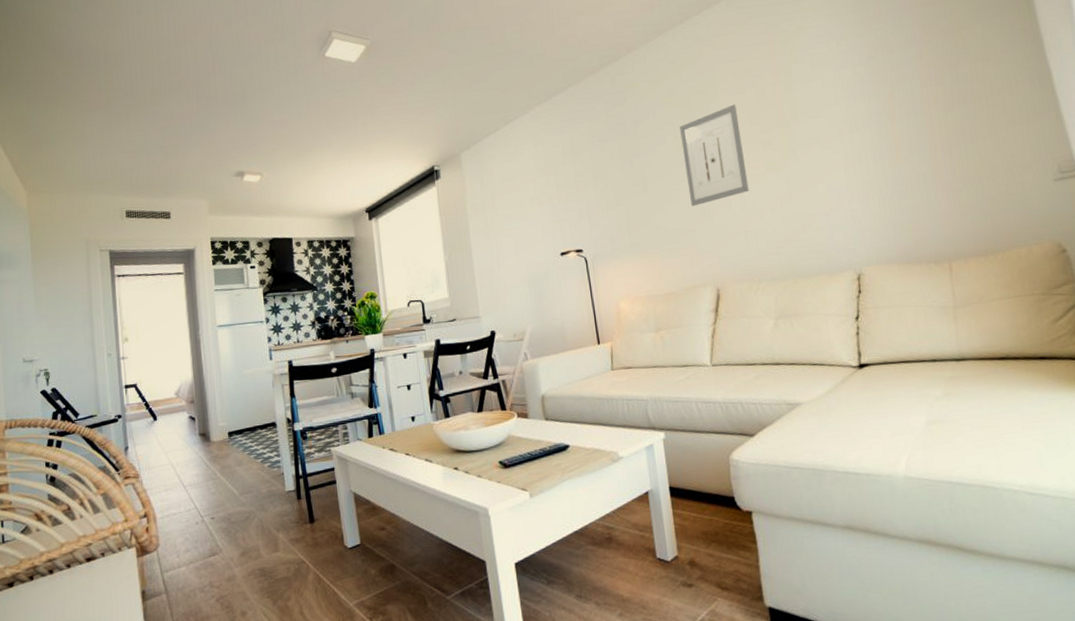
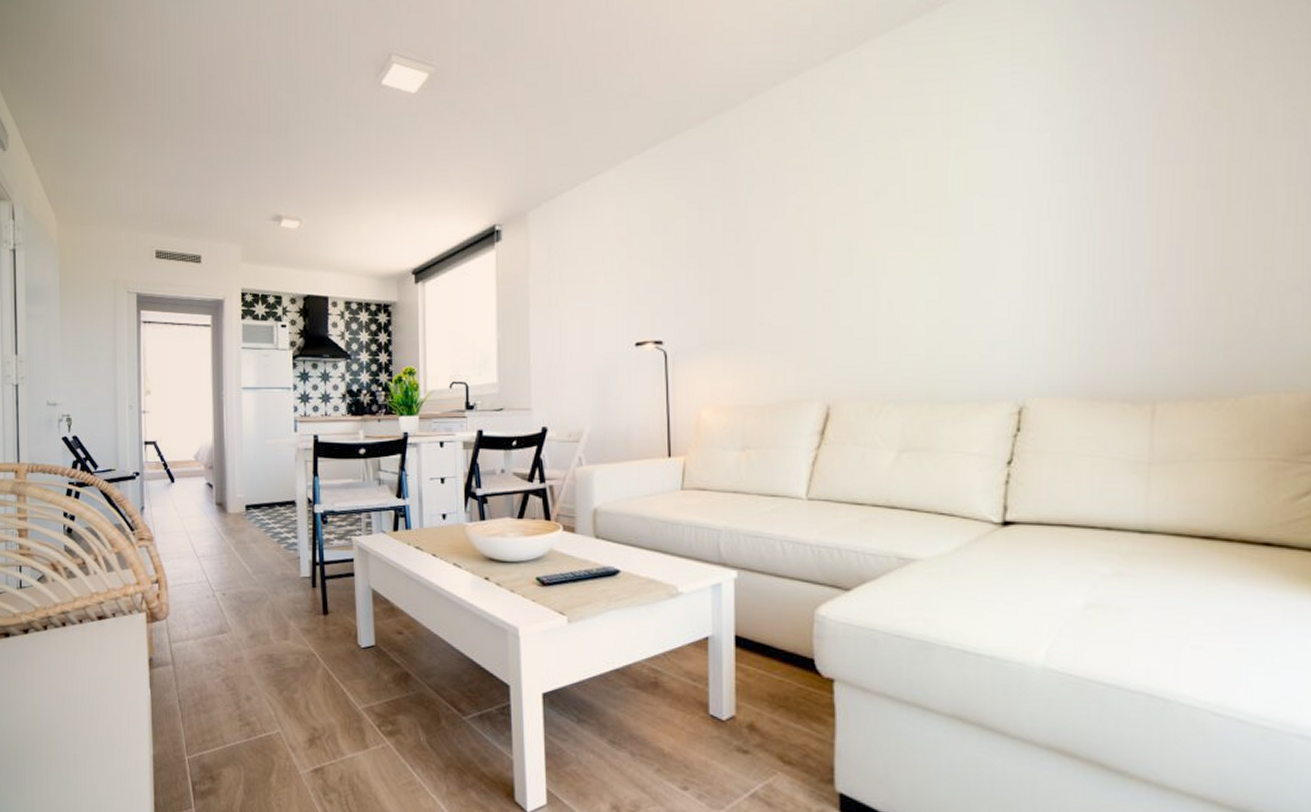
wall art: present [680,104,749,207] -> none [805,172,887,300]

